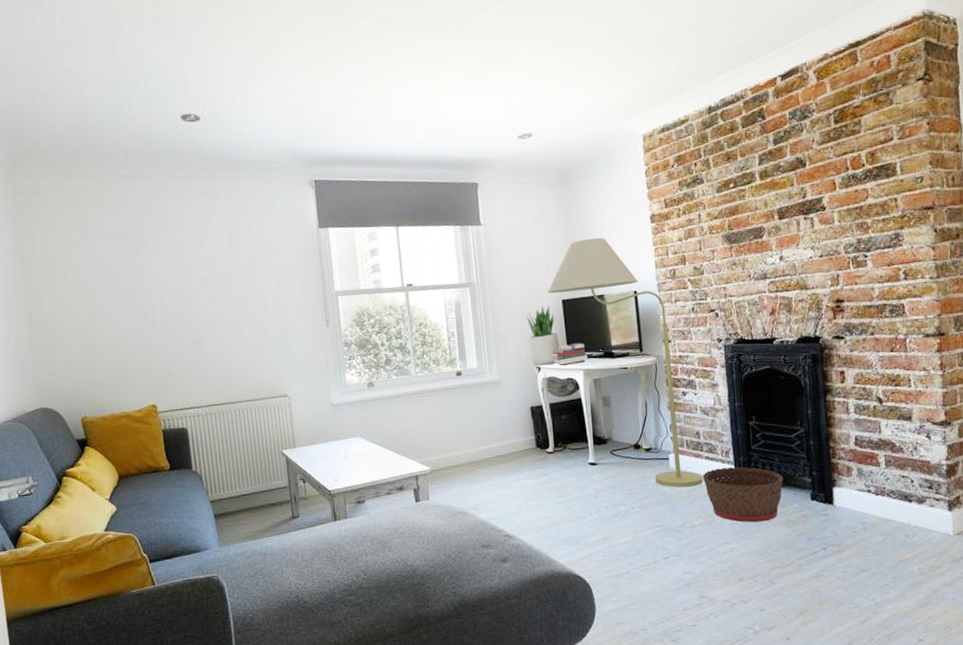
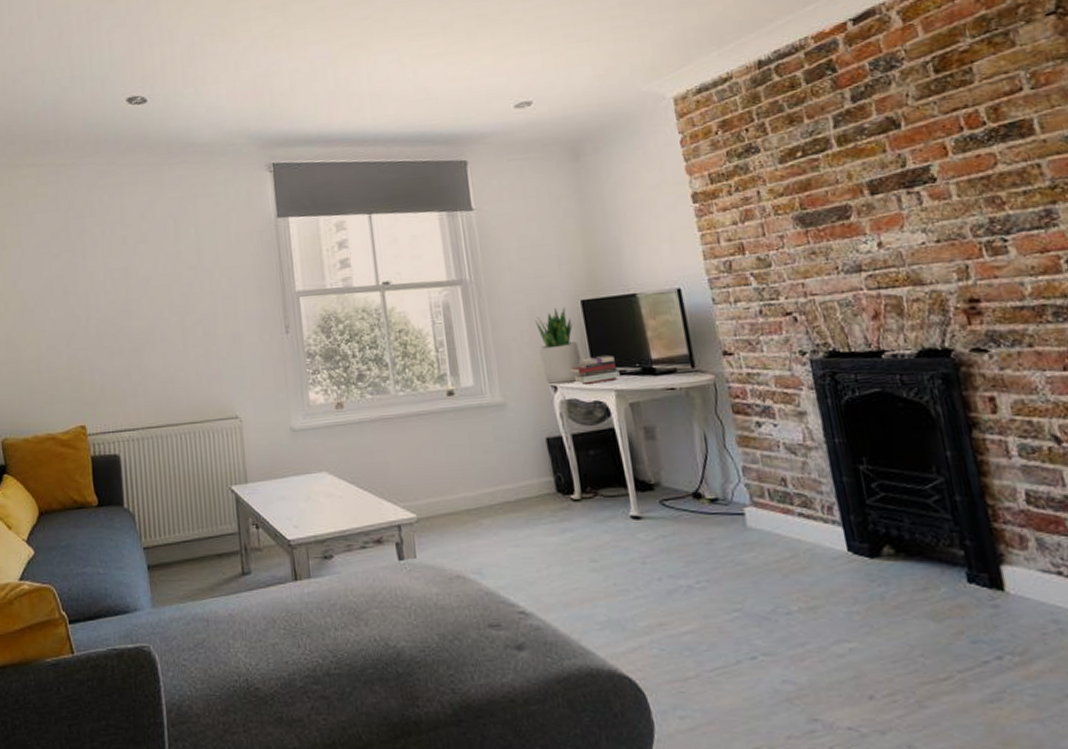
floor lamp: present [547,237,704,488] -> none [561,222,799,557]
basket: present [703,467,784,523] -> none [797,529,922,612]

